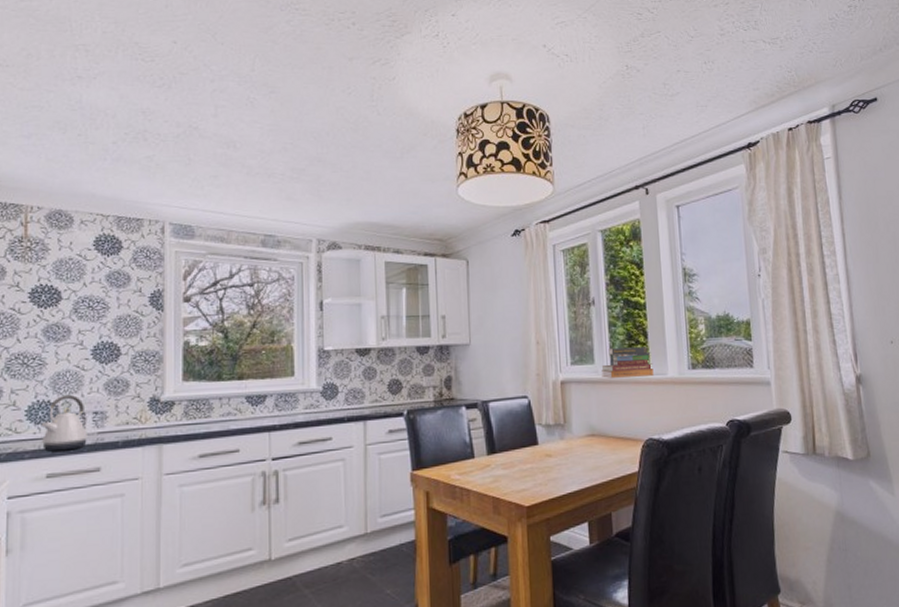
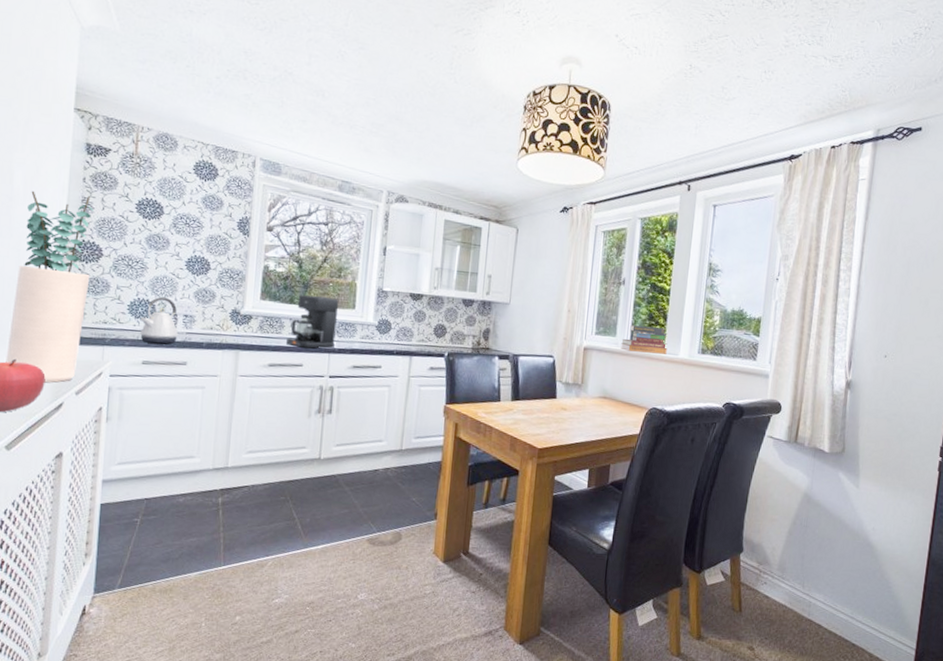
coffee maker: none [218,367,275,431] -> present [286,294,339,349]

